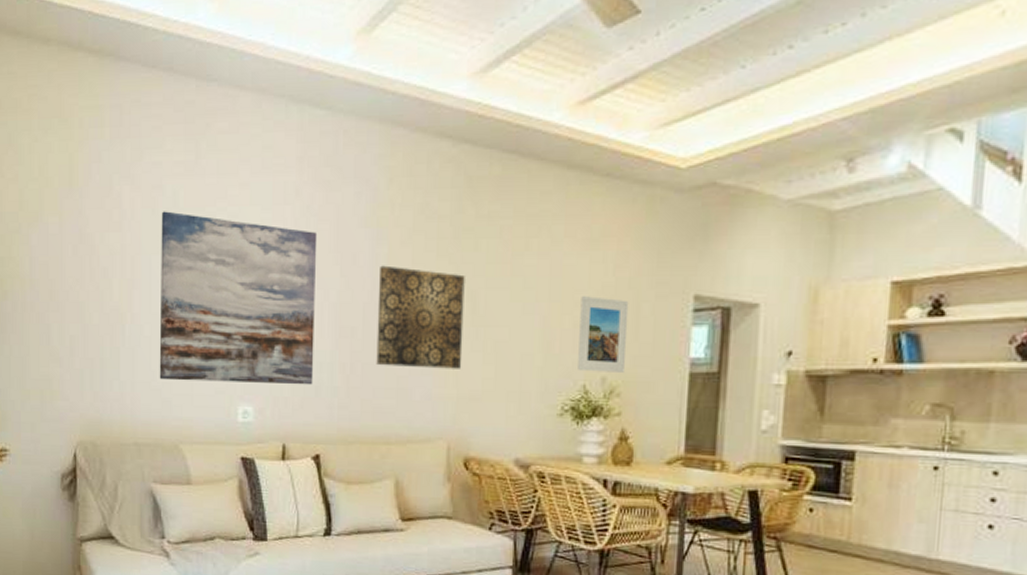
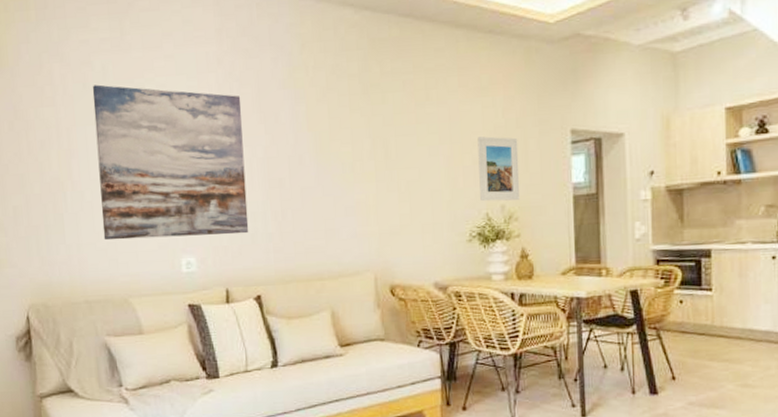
wall art: present [376,265,465,369] -> none [300,121,381,211]

